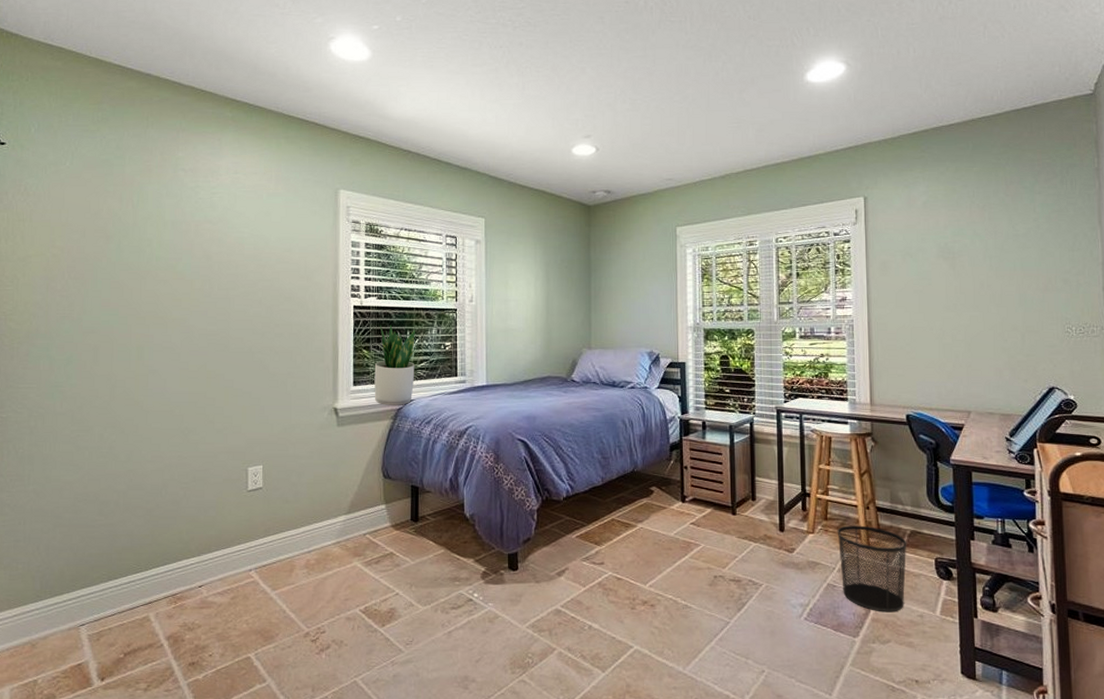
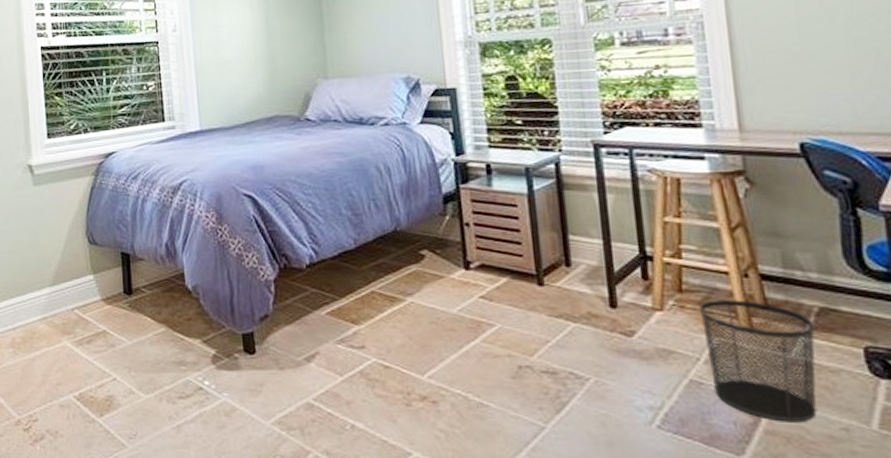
planter: present [374,325,417,405] -> none [69,65,116,160]

